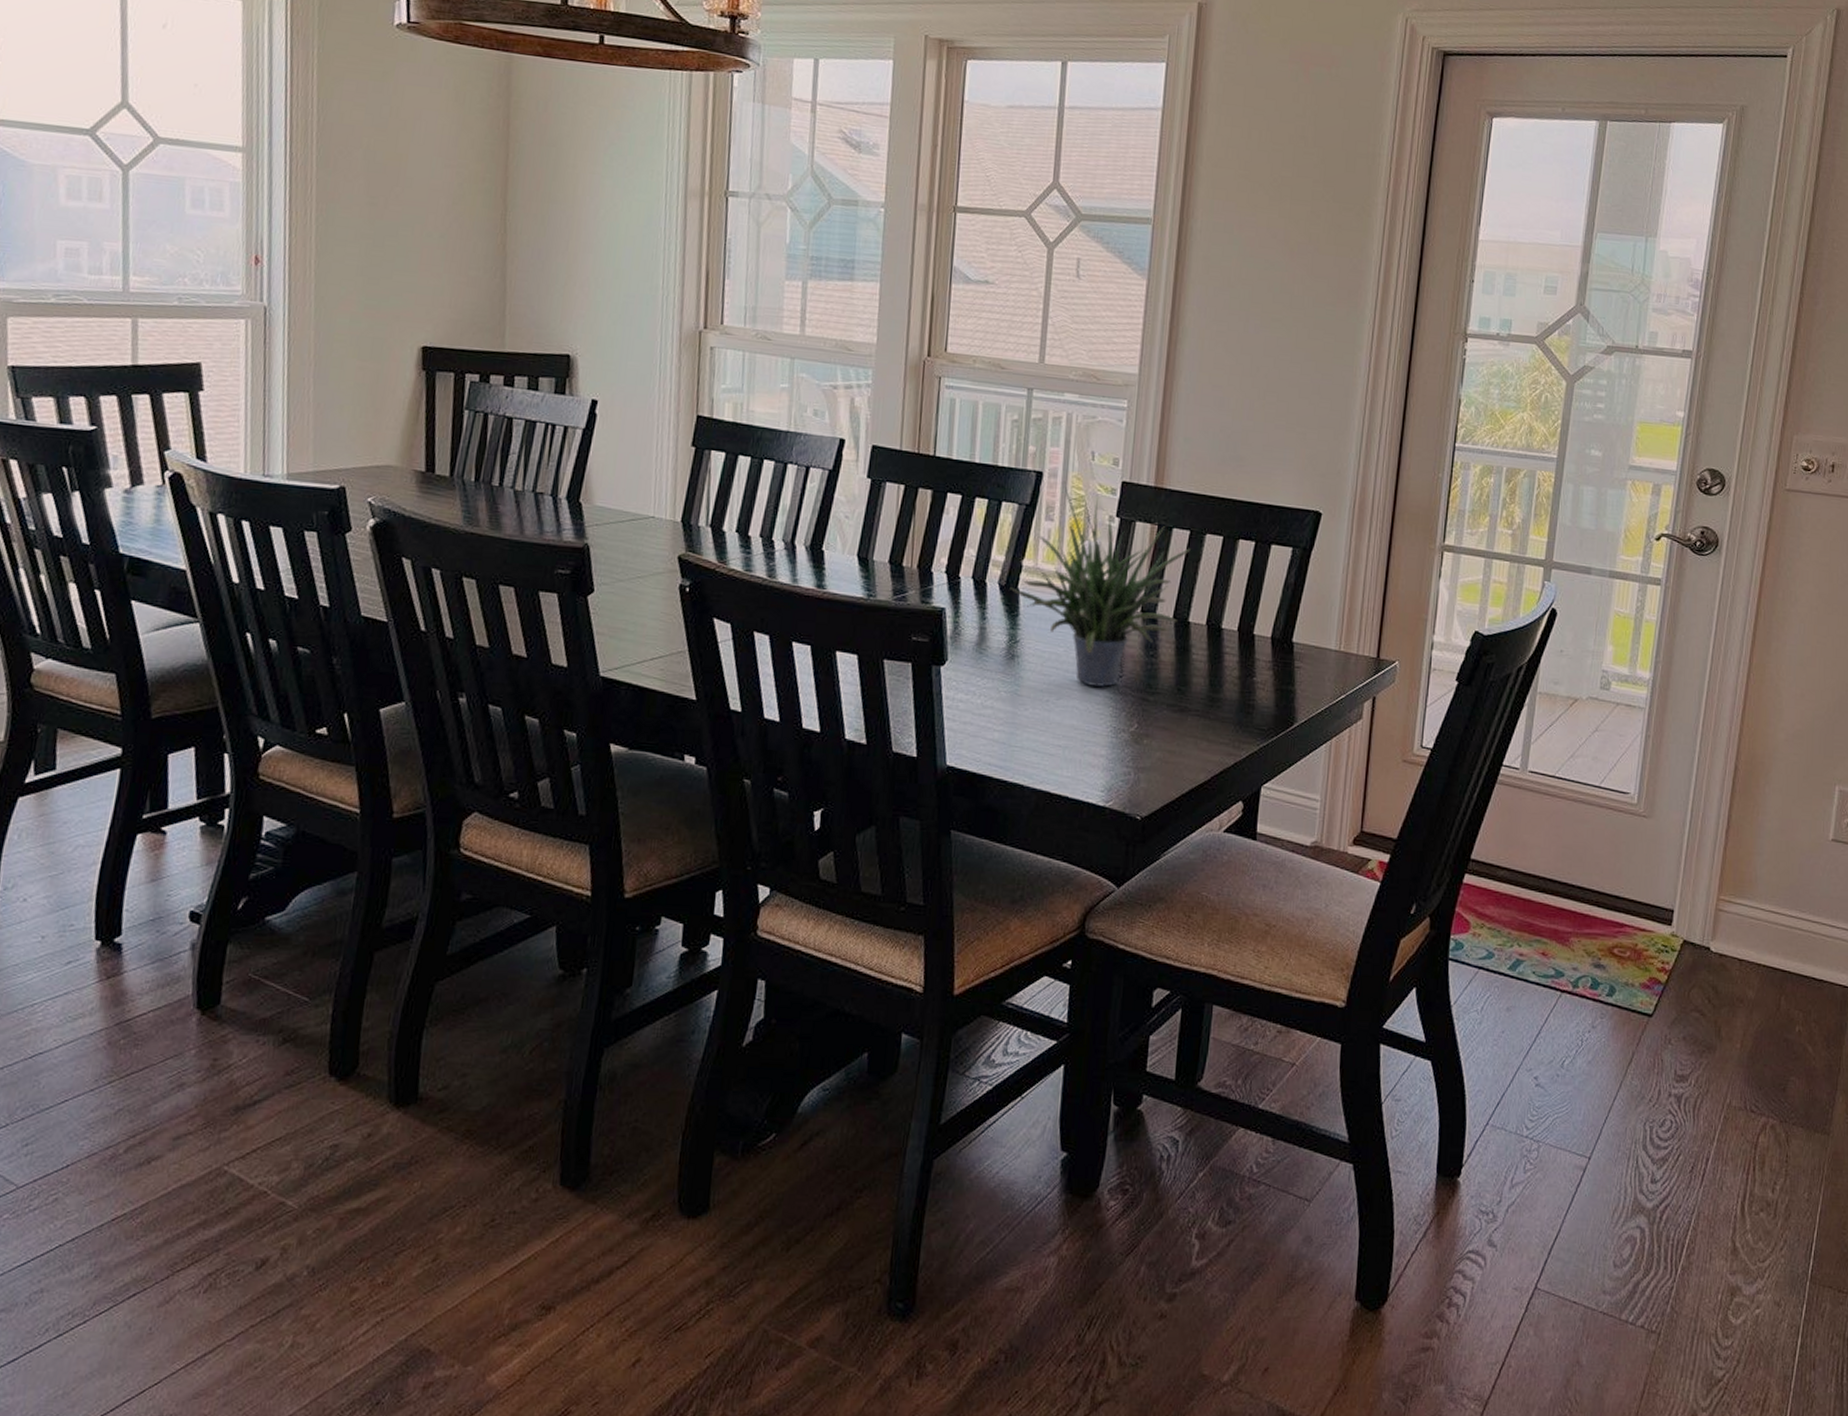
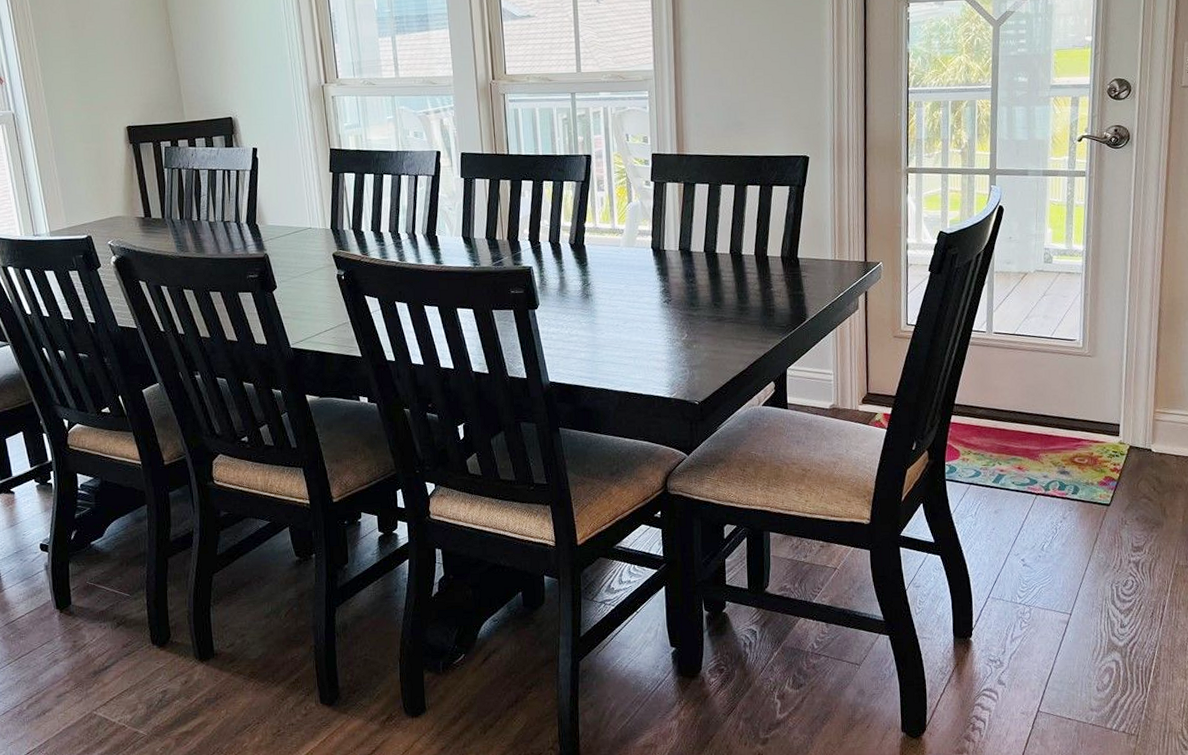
potted plant: present [1010,480,1191,687] -> none [578,159,711,310]

